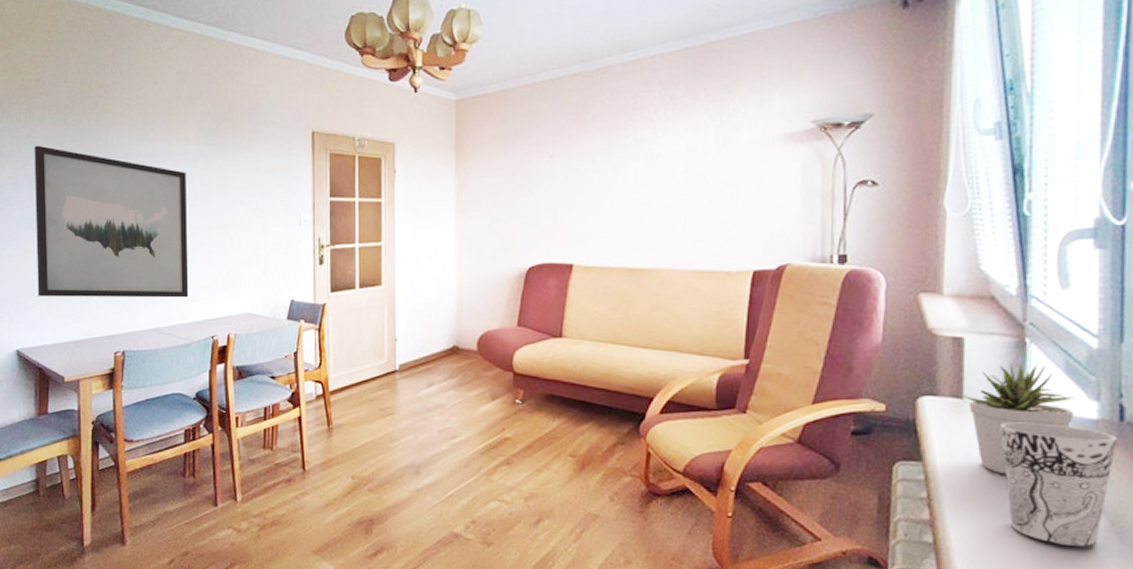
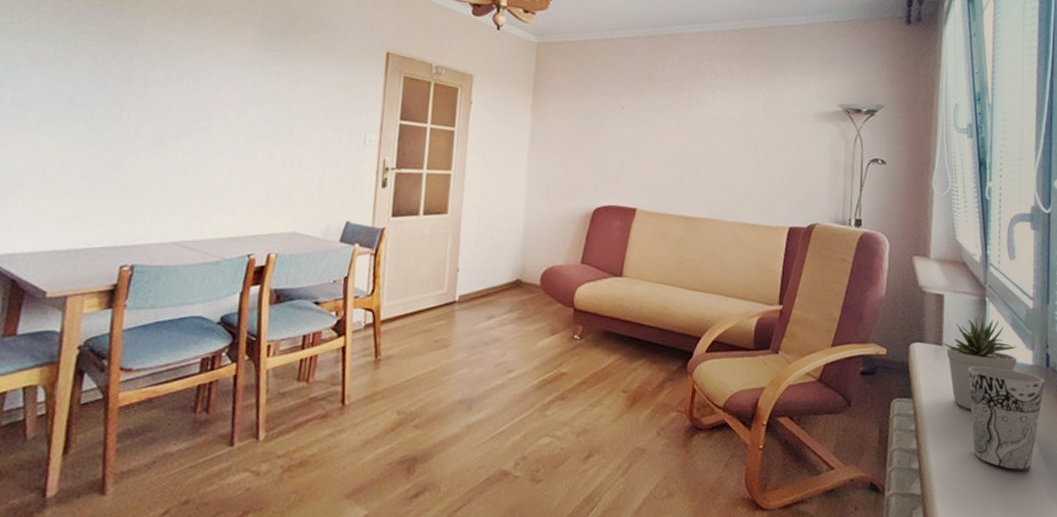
wall art: present [34,145,189,298] -> none [22,21,237,211]

